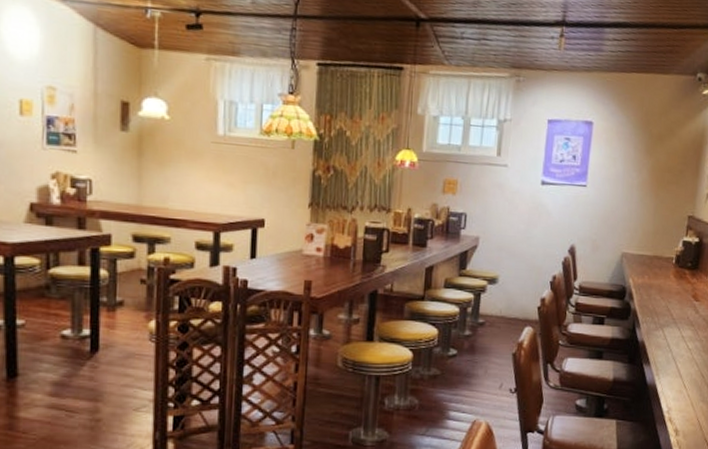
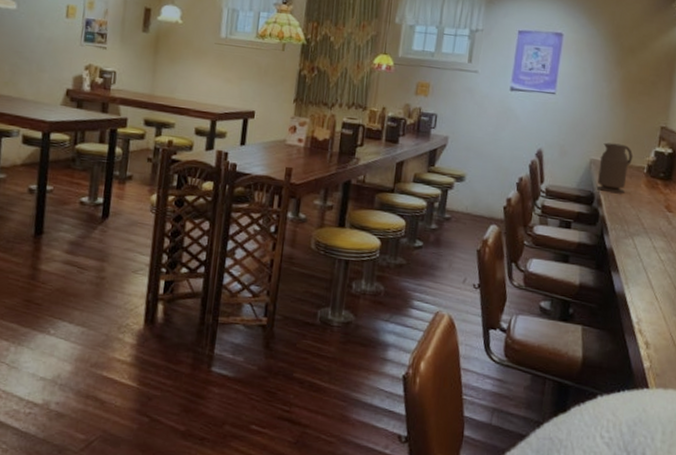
water jug: none [628,235,663,286] -> present [596,142,633,194]

